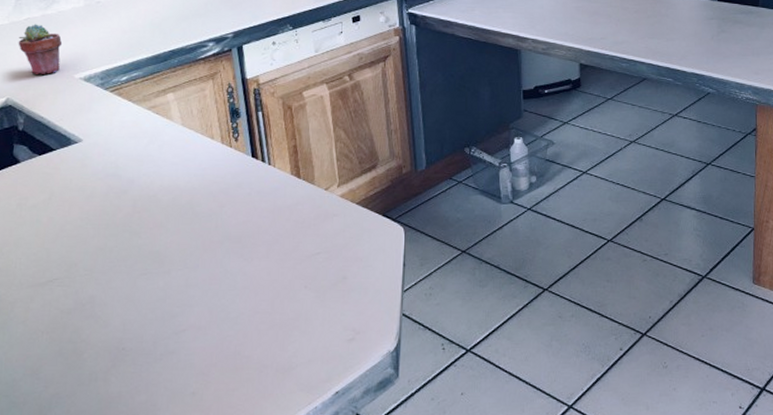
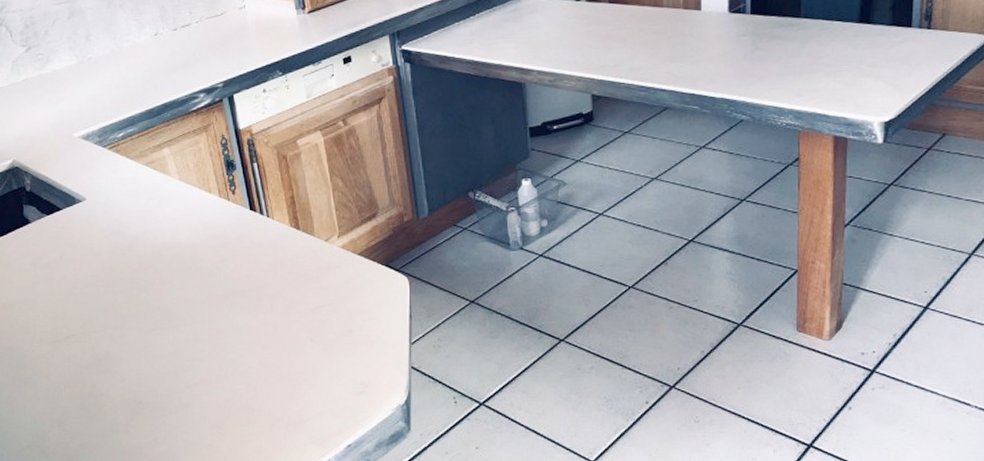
potted succulent: present [18,24,63,74] -> none [18,84,60,135]

